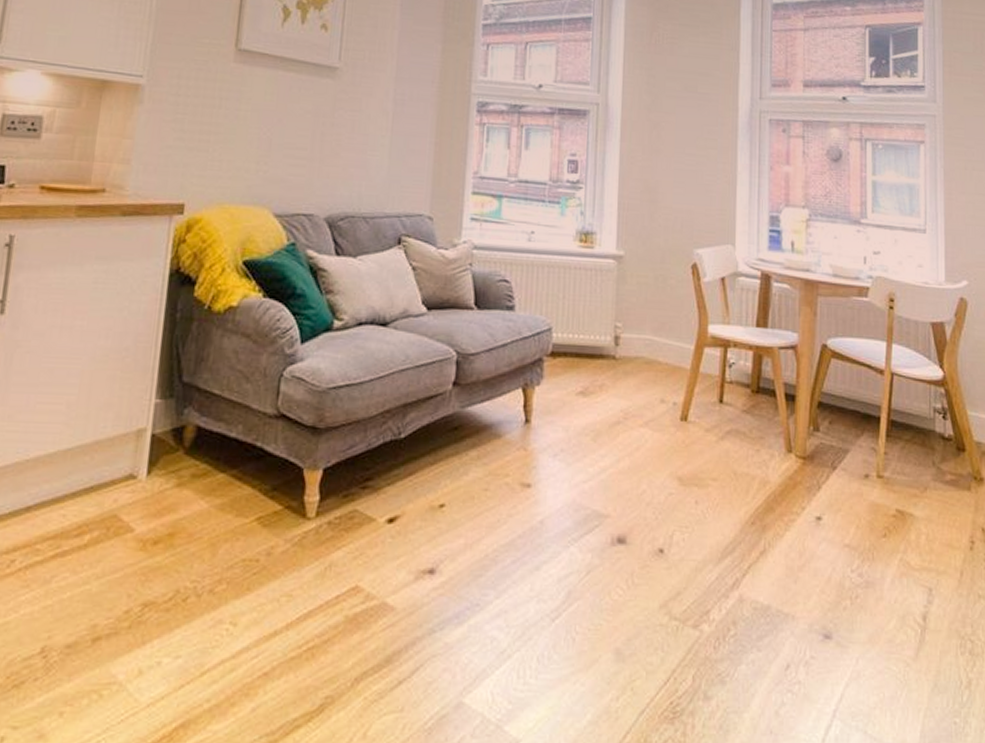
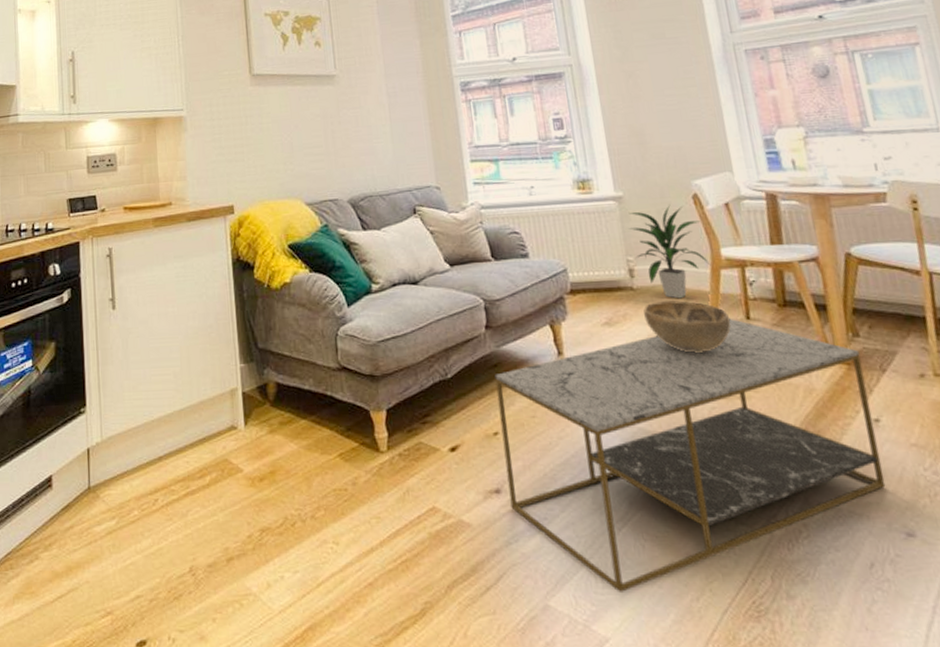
coffee table: none [443,399,816,689] -> present [495,318,886,592]
decorative bowl: none [620,374,704,434] -> present [643,300,731,353]
indoor plant: none [622,272,696,374] -> present [628,205,711,299]

